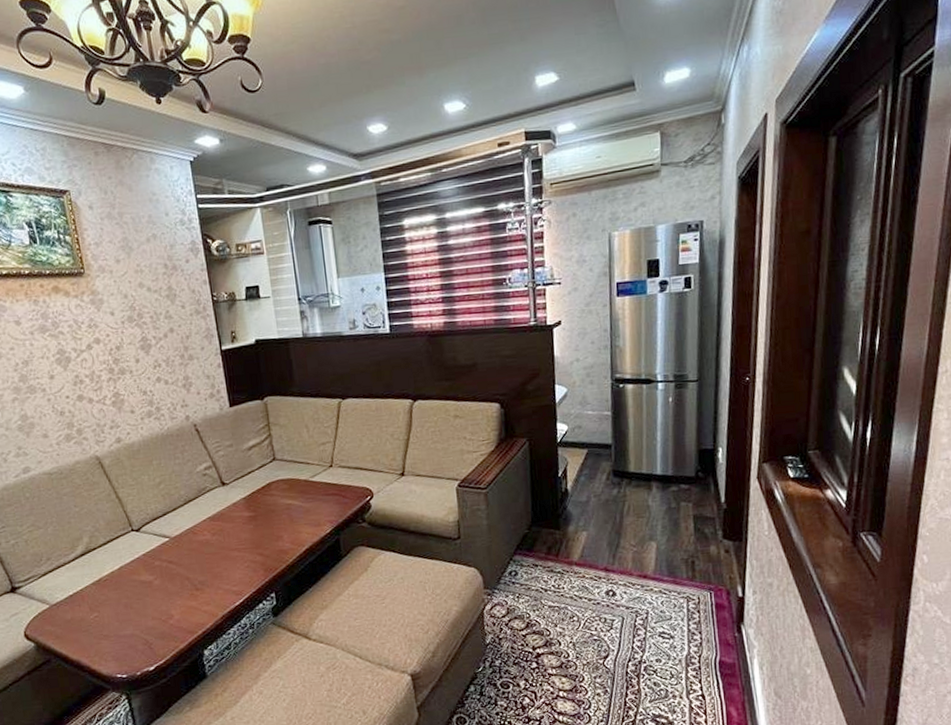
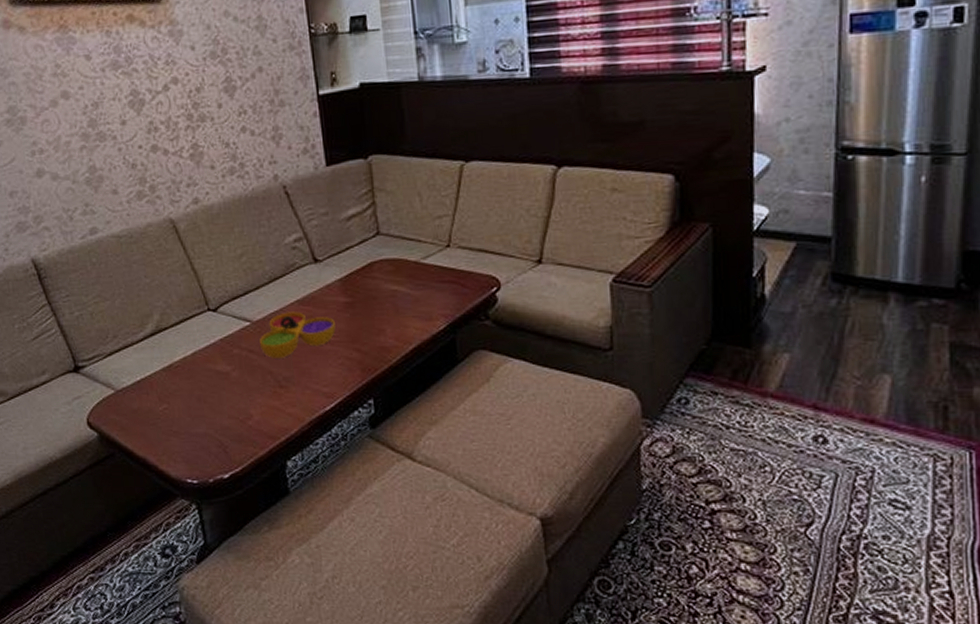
decorative bowl: none [177,526,242,567] -> present [260,311,336,358]

